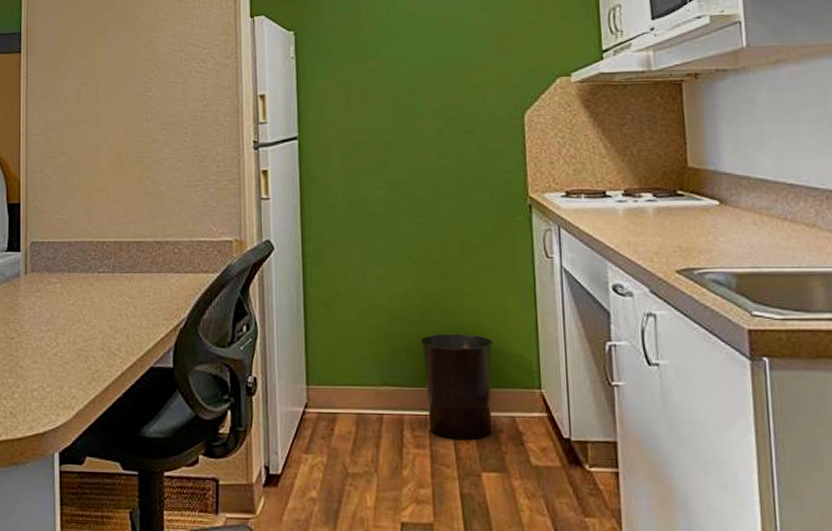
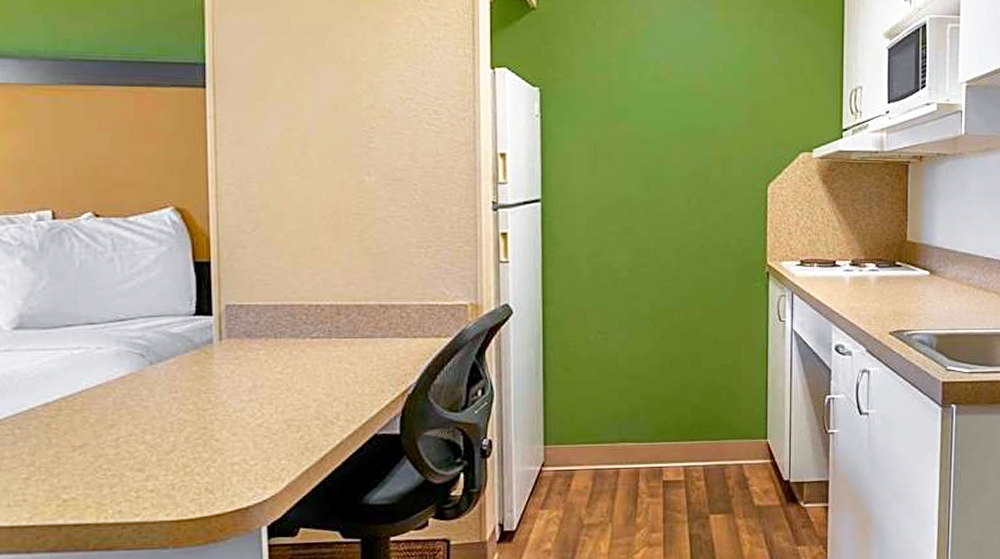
waste bin: present [420,333,493,441] -> none [659,392,726,488]

